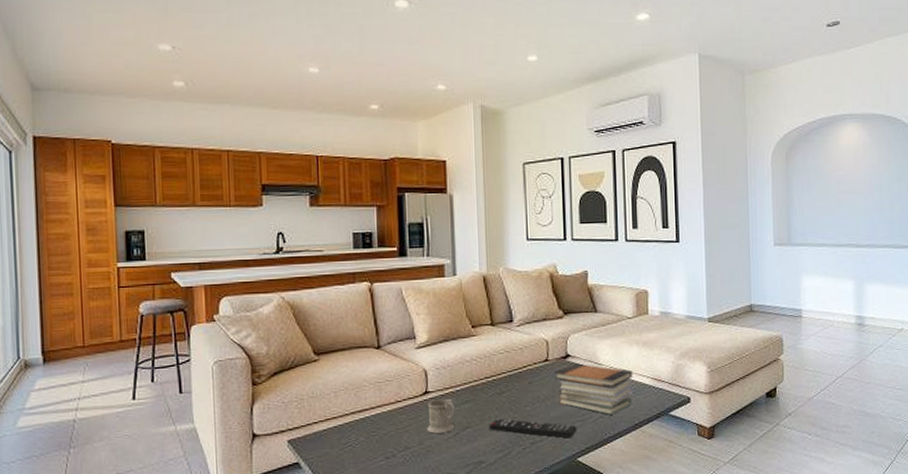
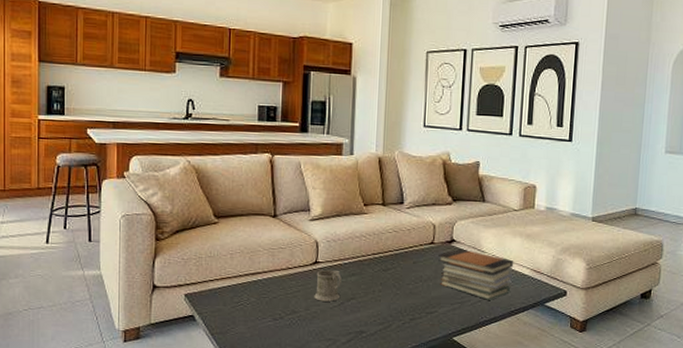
remote control: present [489,418,577,439] -> none [372,292,455,318]

